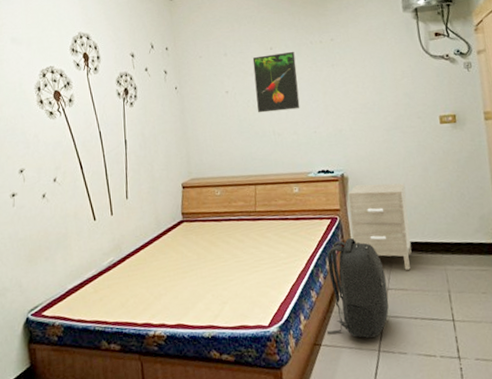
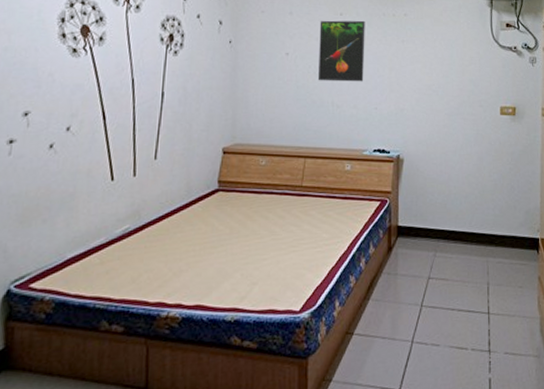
backpack: present [327,238,389,338] -> none [362,223,428,328]
nightstand: present [348,183,412,270] -> none [400,168,459,260]

